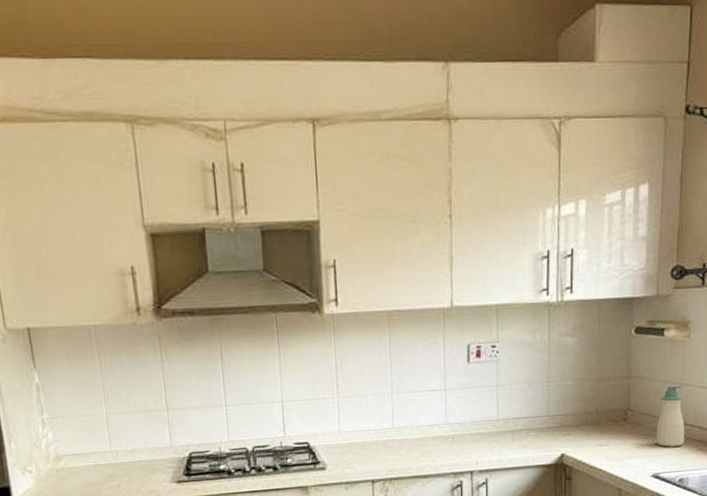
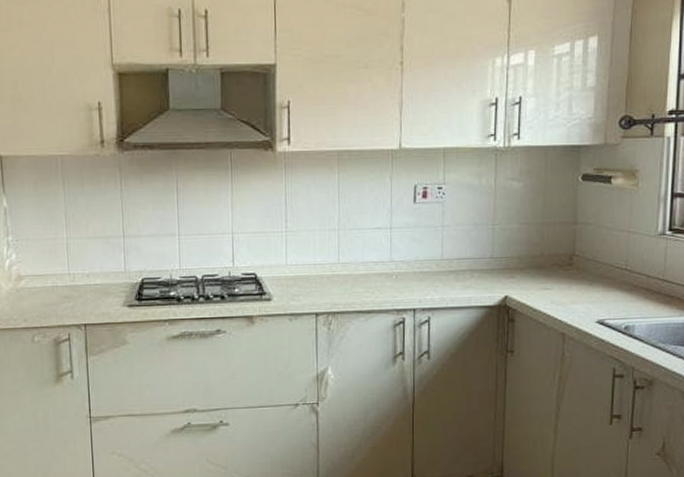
soap bottle: present [656,385,684,447] -> none [601,233,631,294]

